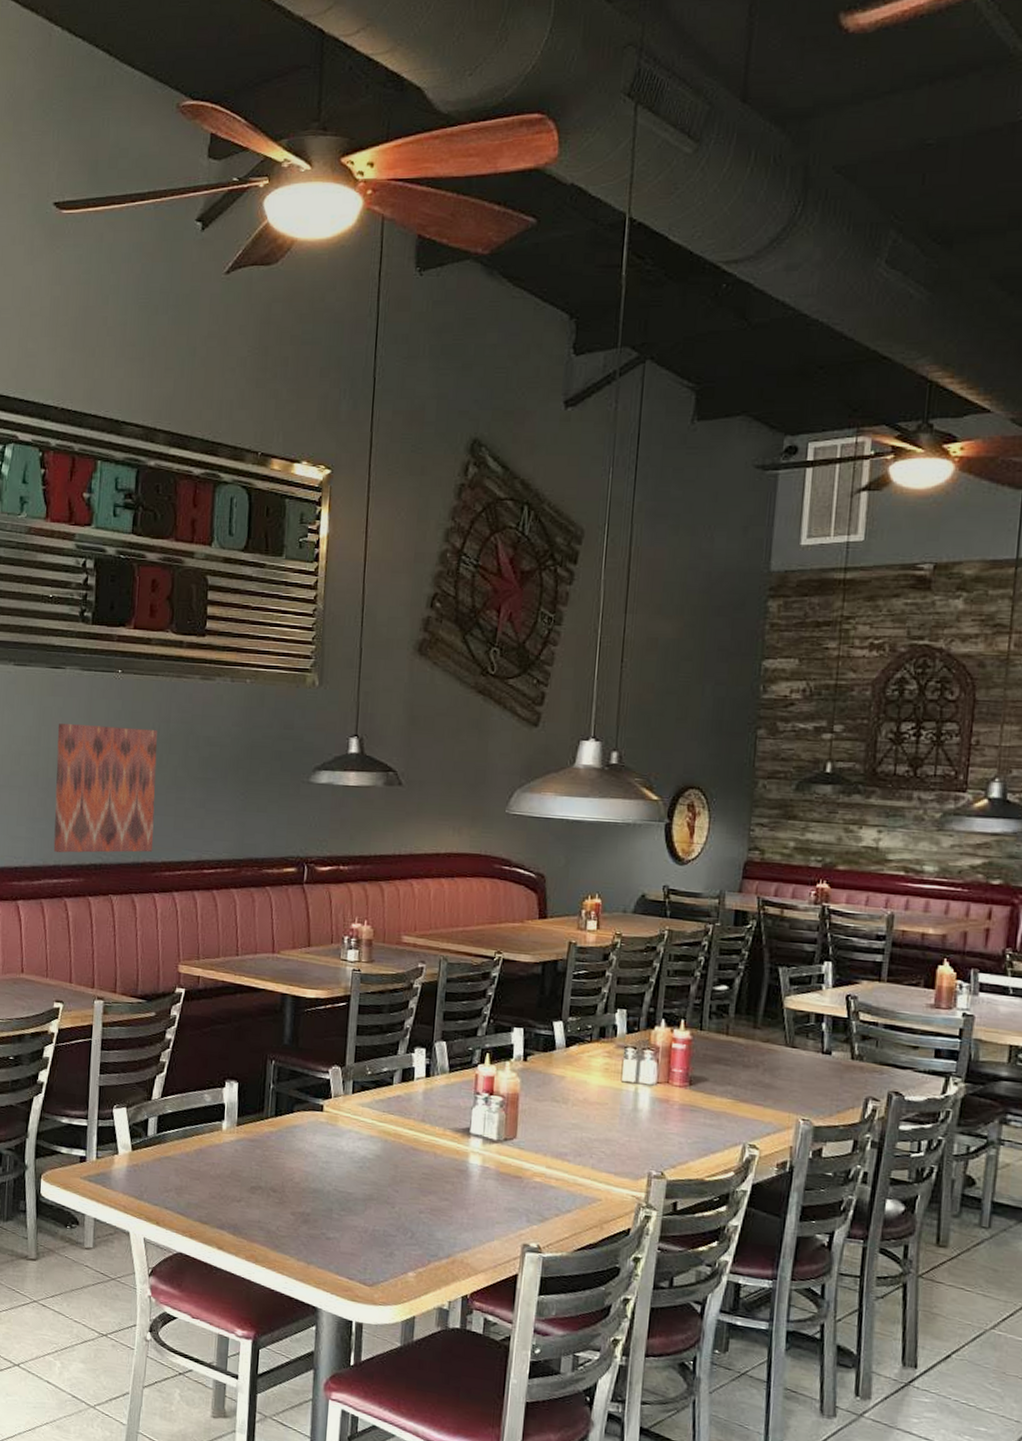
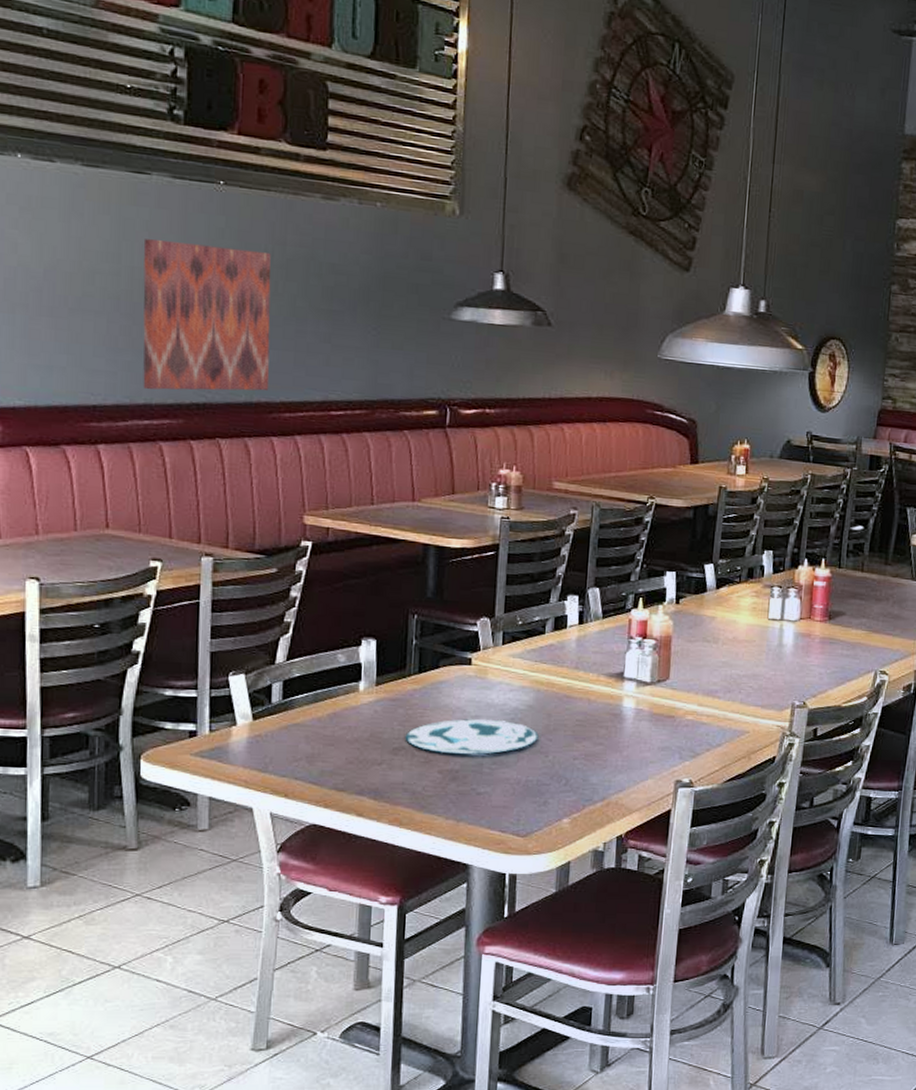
plate: none [261,1163,386,1200] -> present [405,718,539,755]

